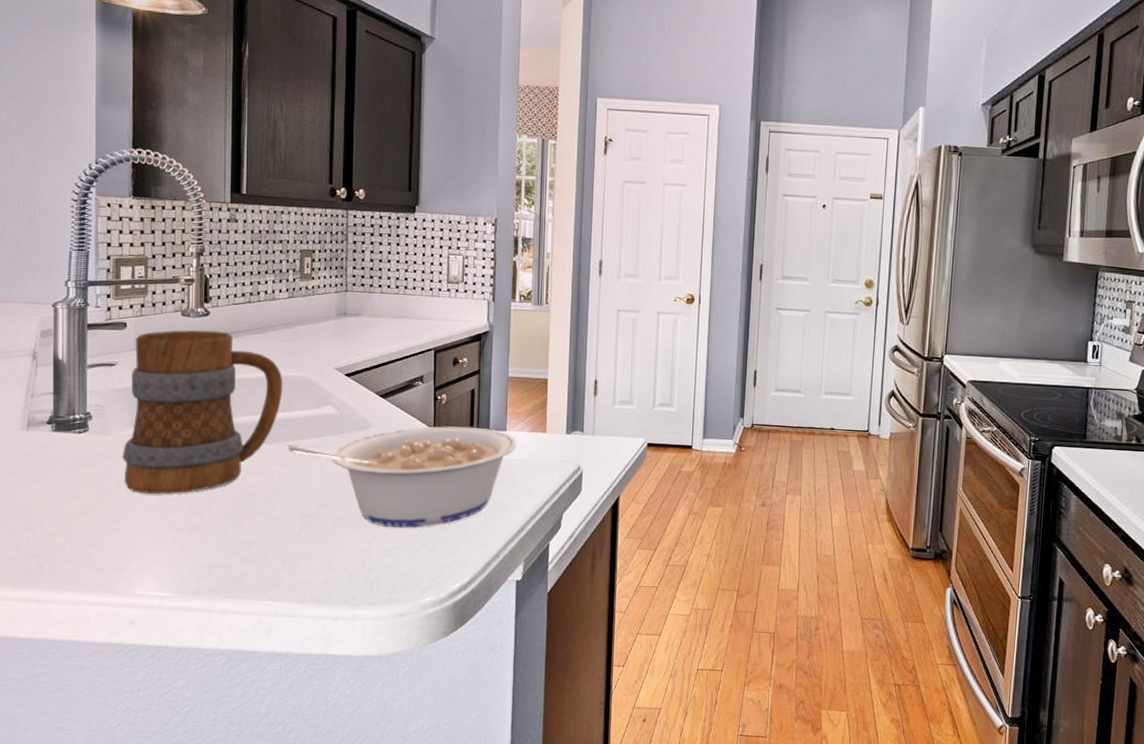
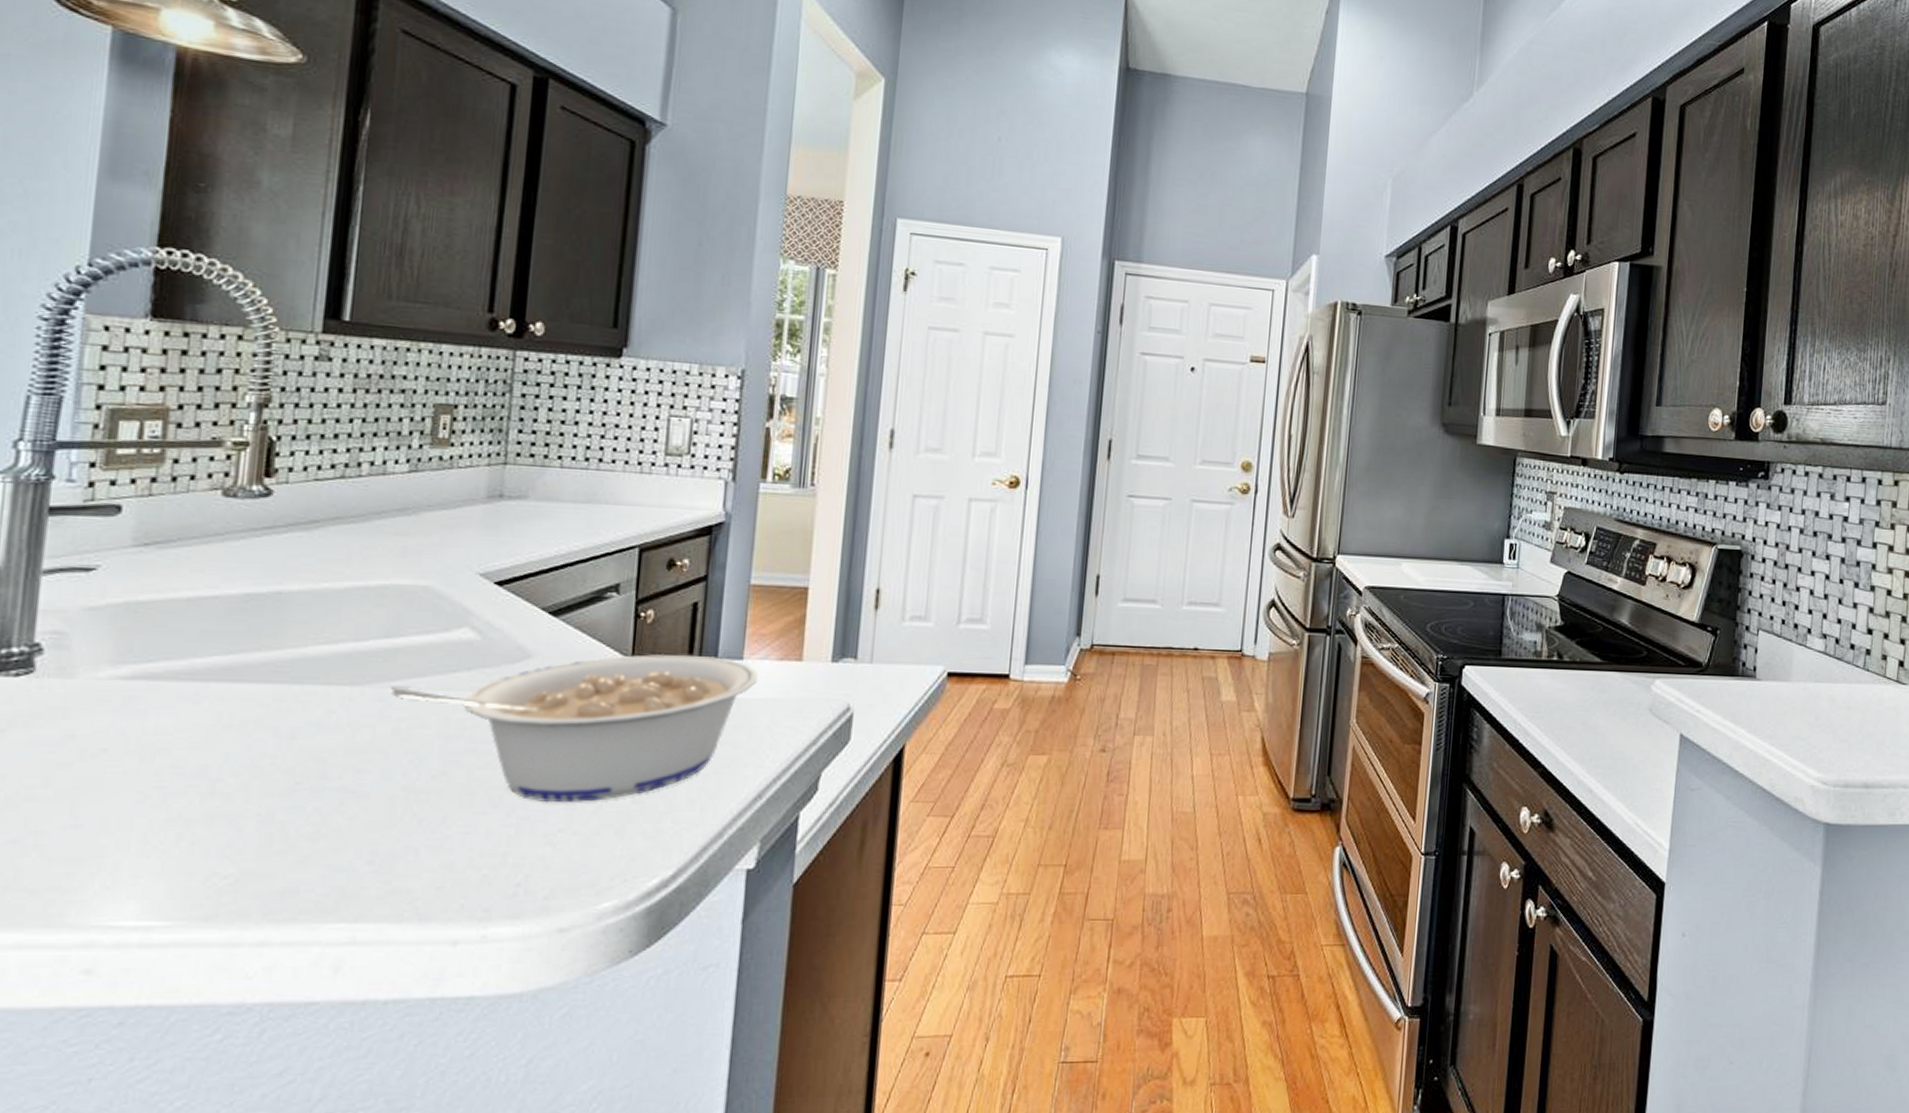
mug: present [122,330,283,495] -> none [93,516,391,767]

